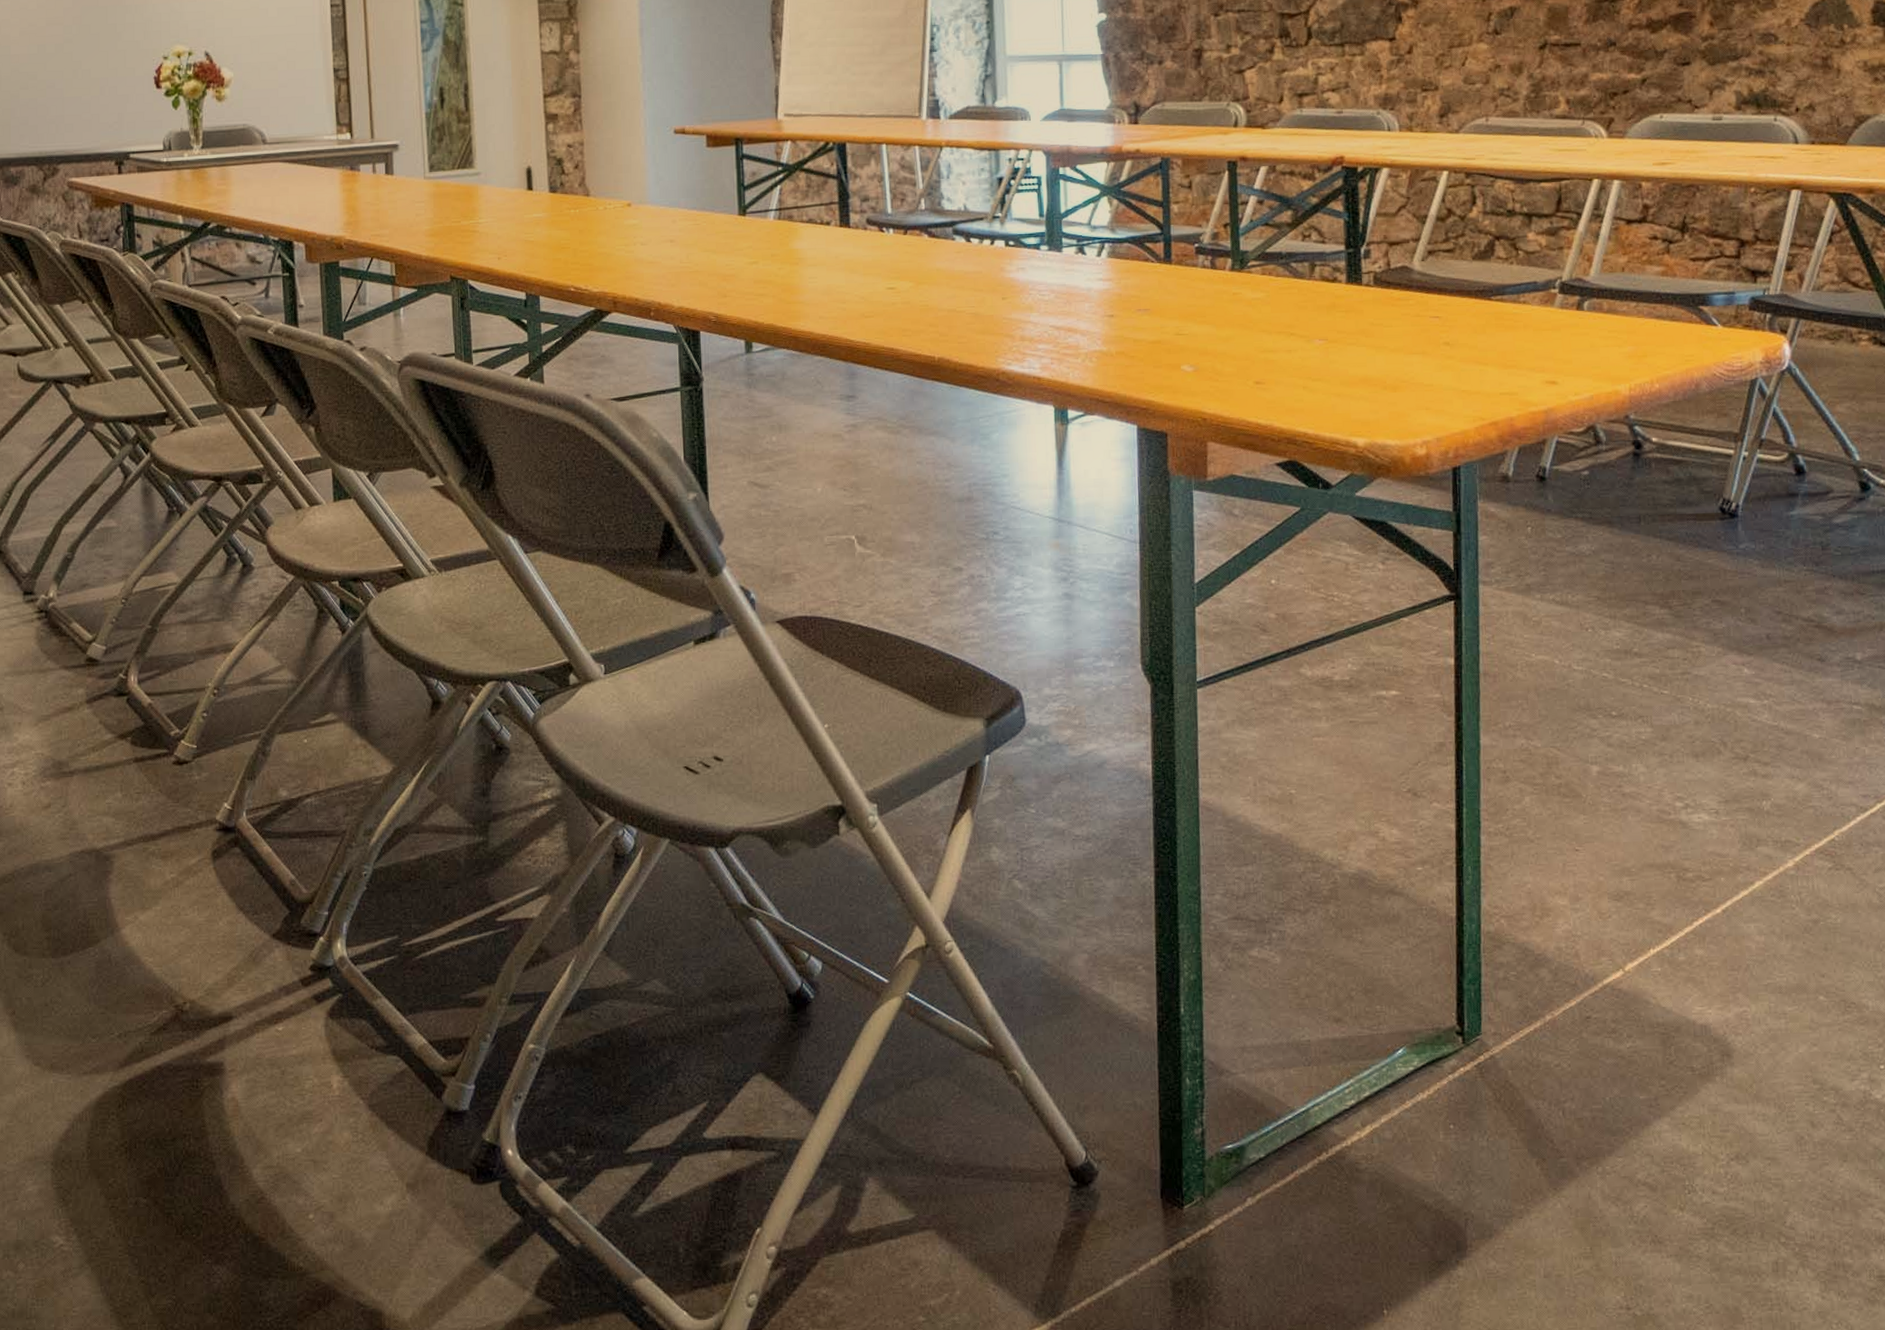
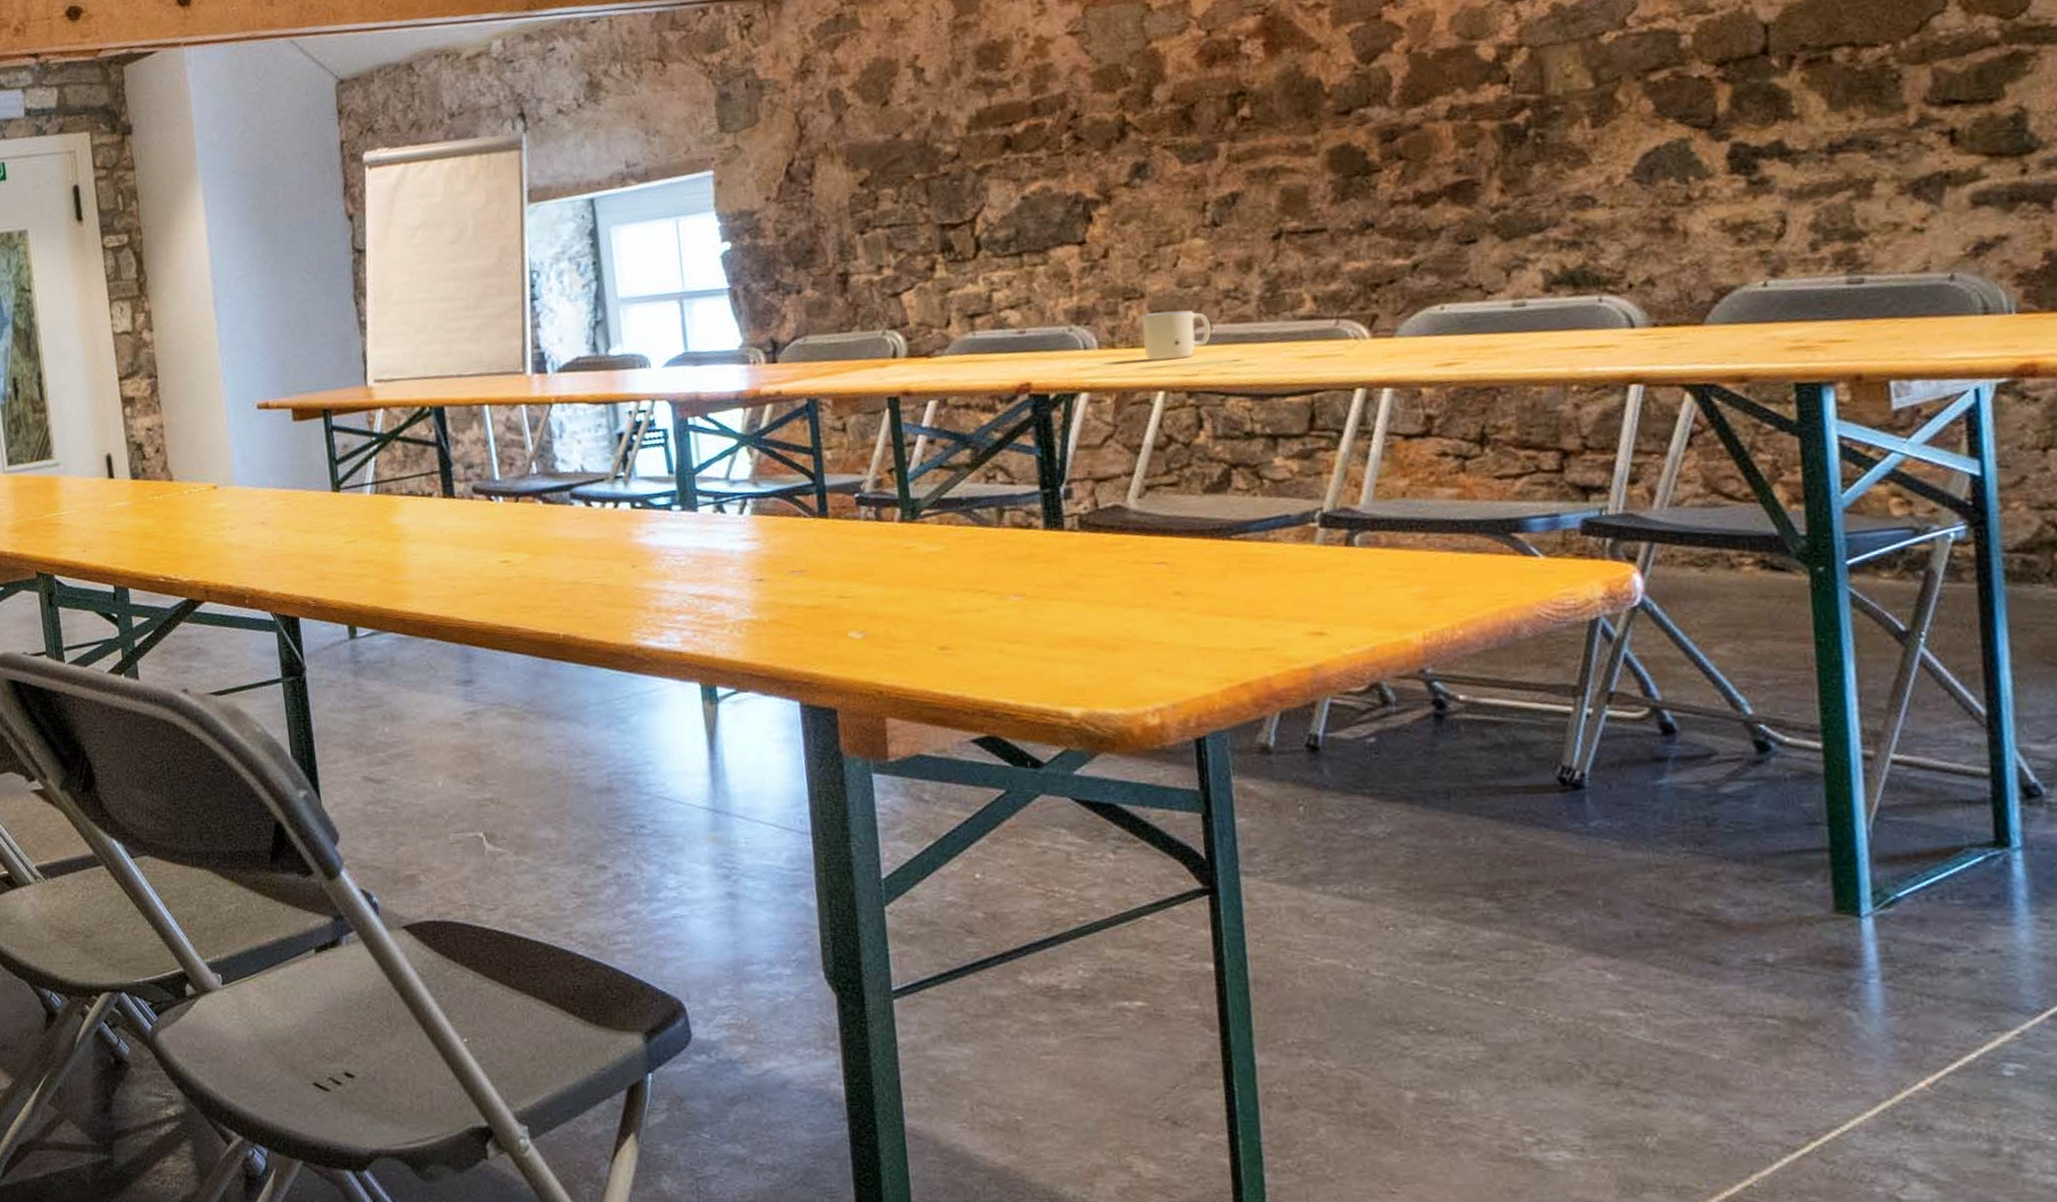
mug: none [1434,103,1487,145] -> present [1140,309,1211,360]

